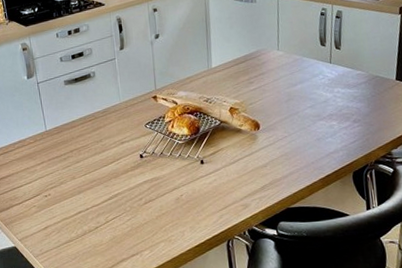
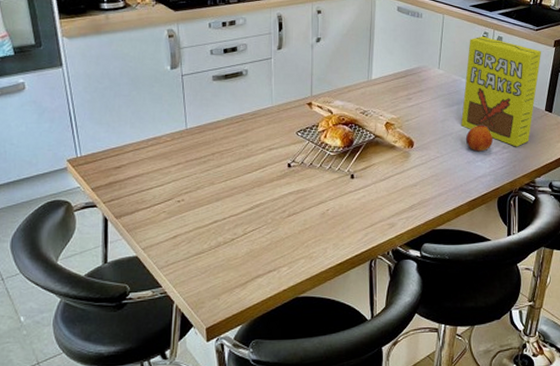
cereal box: none [306,12,387,120] -> present [461,36,542,147]
fruit: none [313,101,343,128] -> present [466,124,494,152]

